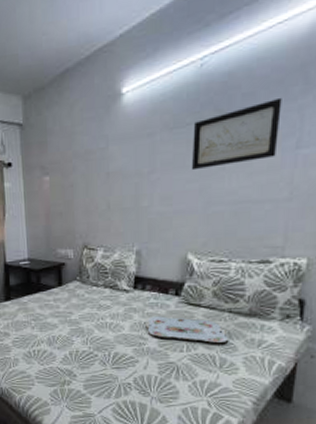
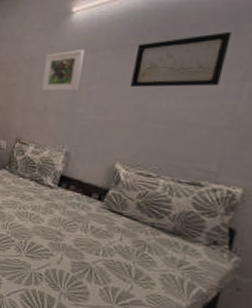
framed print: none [101,135,141,188] -> present [42,50,84,92]
serving tray: present [145,316,228,343] -> none [64,215,147,255]

